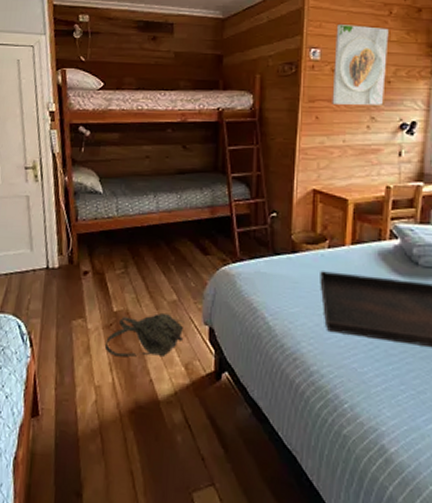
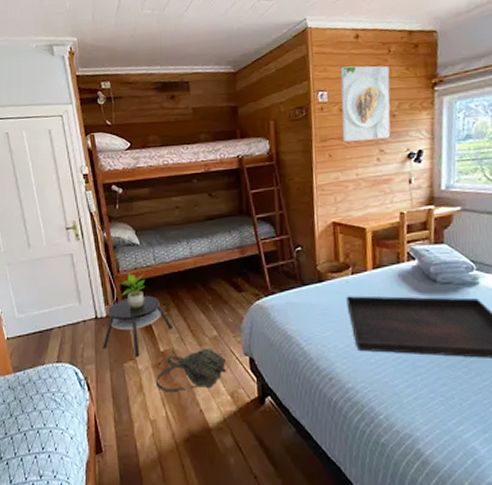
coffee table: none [51,249,130,316] -> present [102,295,173,358]
potted plant: none [75,222,105,262] -> present [118,272,145,308]

